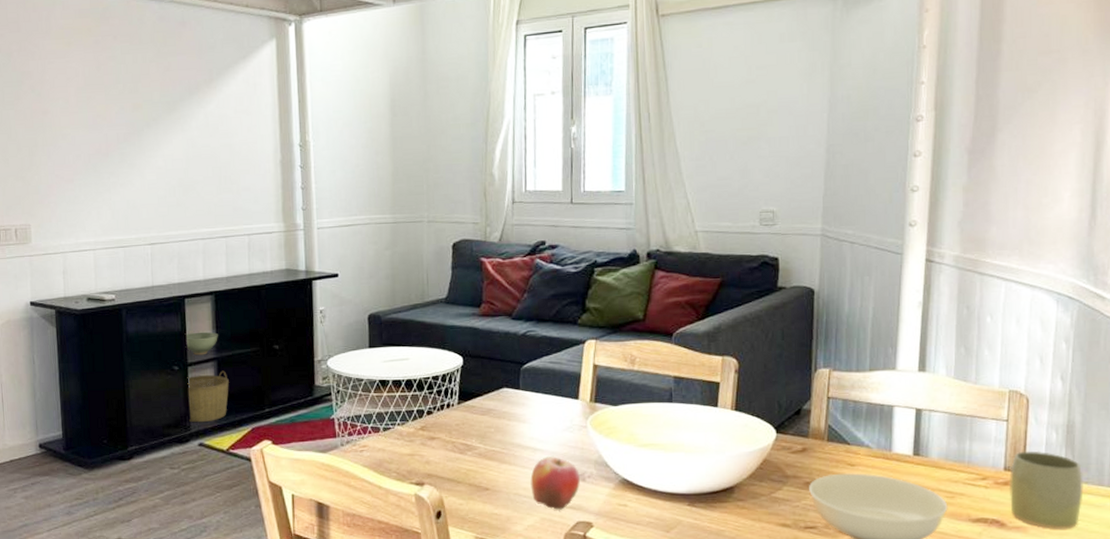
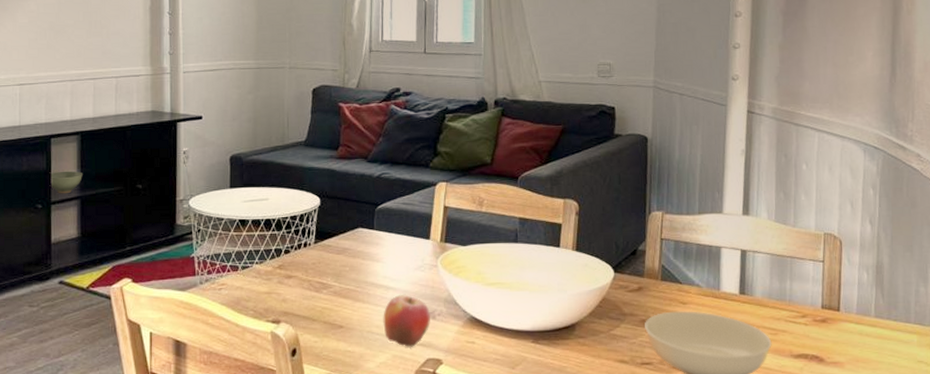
basket: present [187,370,229,423] -> none [50,209,91,261]
mug: present [1008,450,1084,529] -> none [826,290,893,364]

